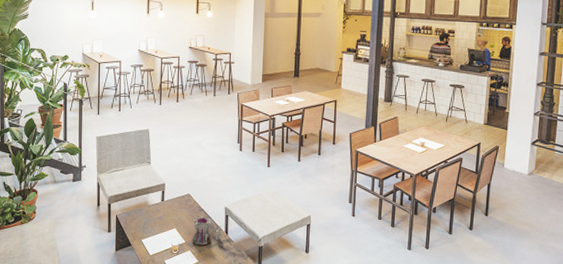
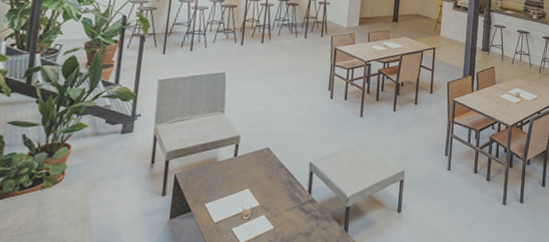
teapot: present [190,216,221,246] -> none [267,173,304,208]

